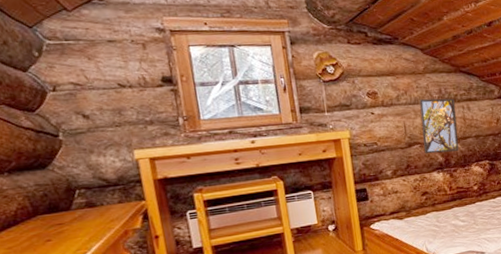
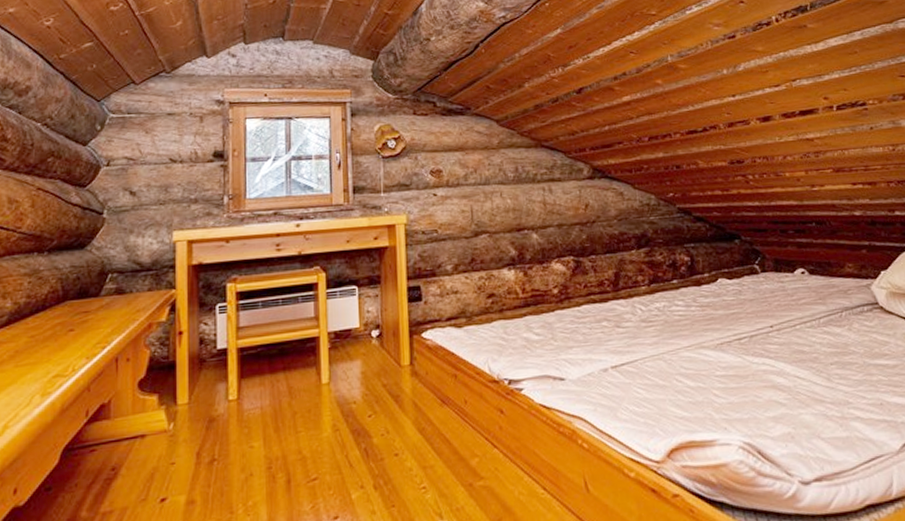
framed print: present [419,98,459,154] -> none [491,178,536,246]

